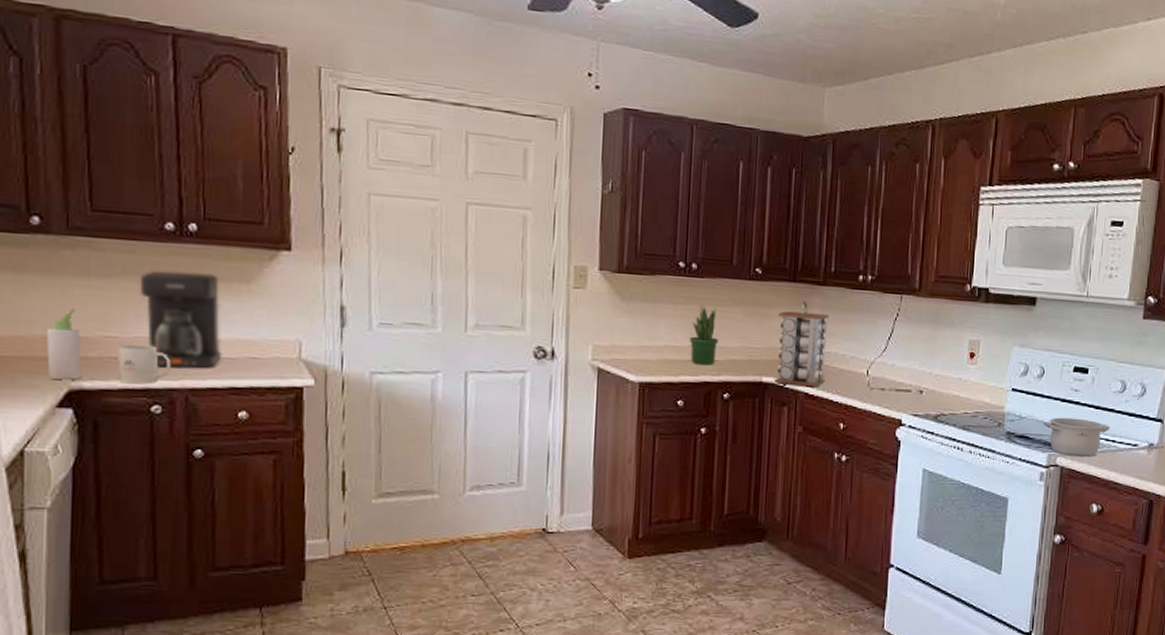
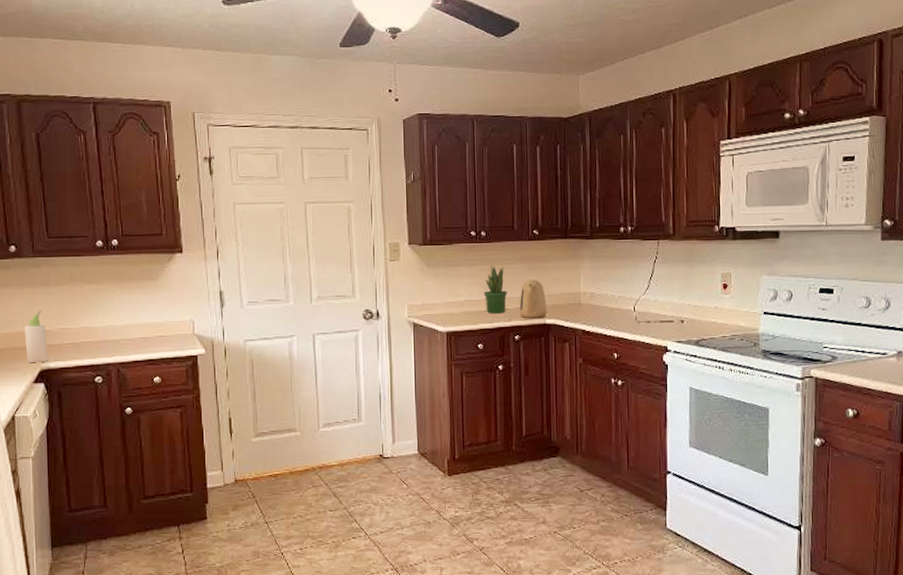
mug: present [118,344,172,385] -> none [71,332,107,362]
coffee maker: present [140,271,222,369] -> none [82,276,140,348]
kettle: none [731,326,766,375] -> present [519,279,547,319]
spice rack: present [775,301,829,388] -> none [555,253,599,325]
cooking pot: present [1042,417,1110,458] -> none [795,333,859,369]

